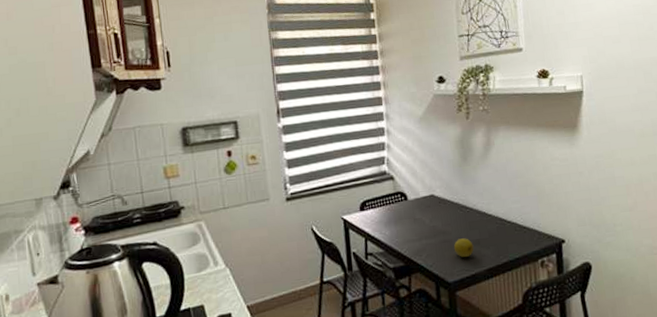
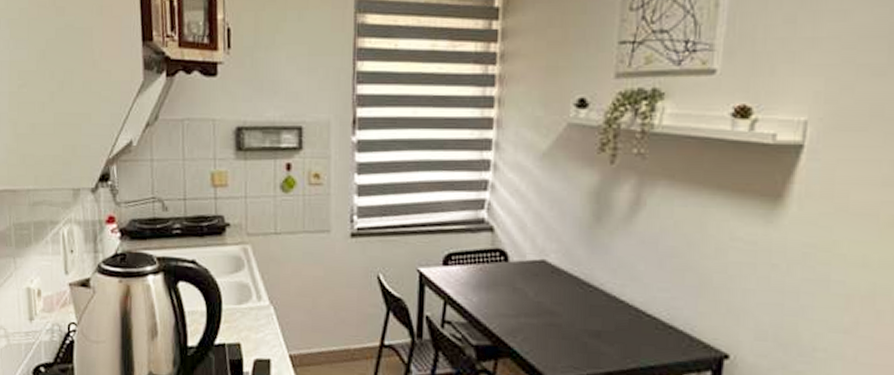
lemon: present [453,238,474,258] -> none [562,325,591,352]

